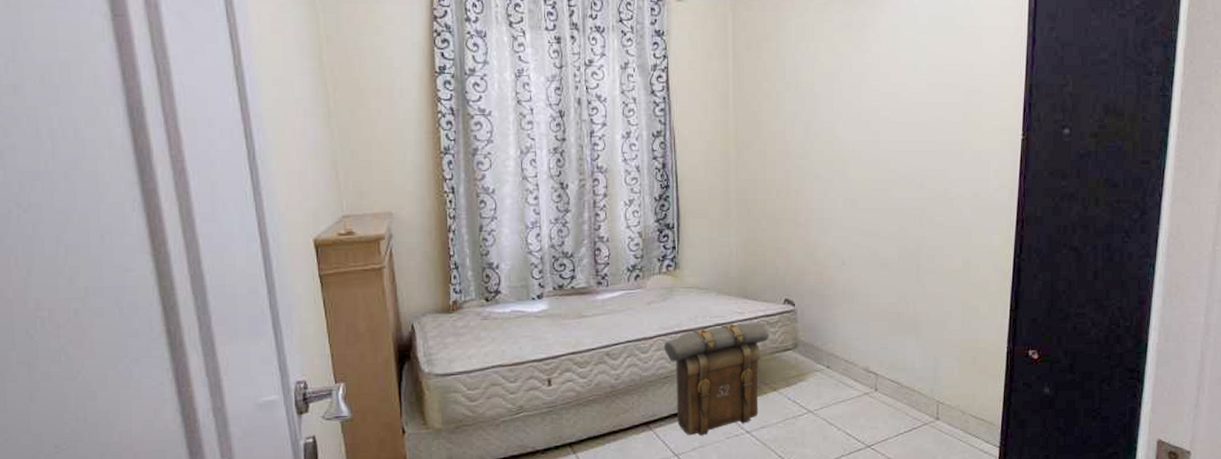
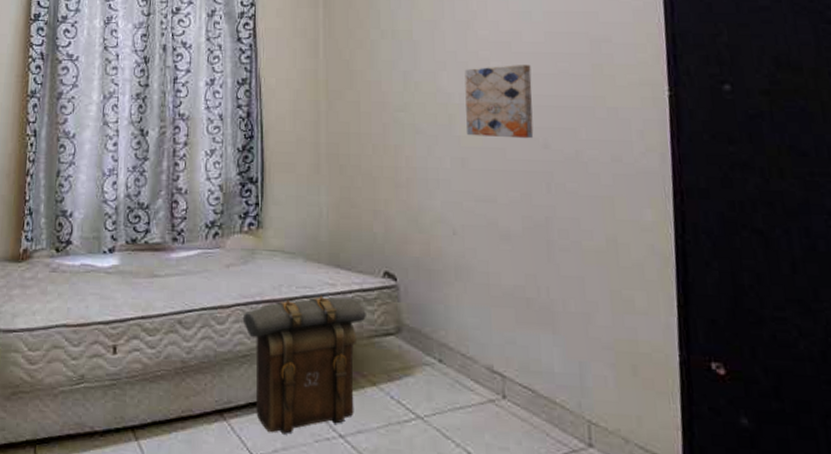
wall art: none [857,114,914,180] -> present [464,65,534,139]

